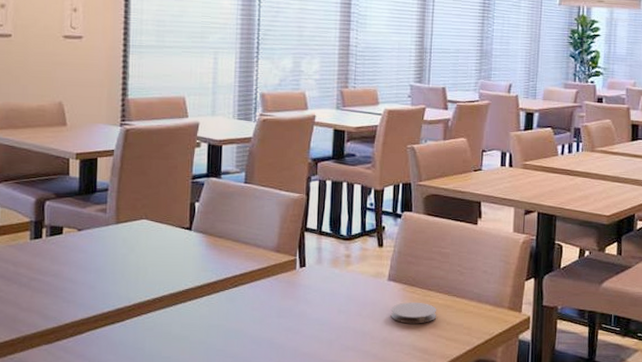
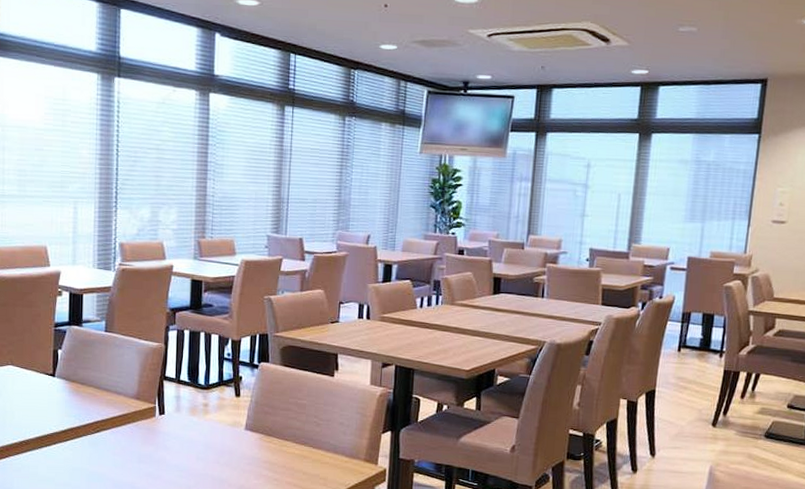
coaster: present [390,302,437,324] -> none [247,451,294,473]

